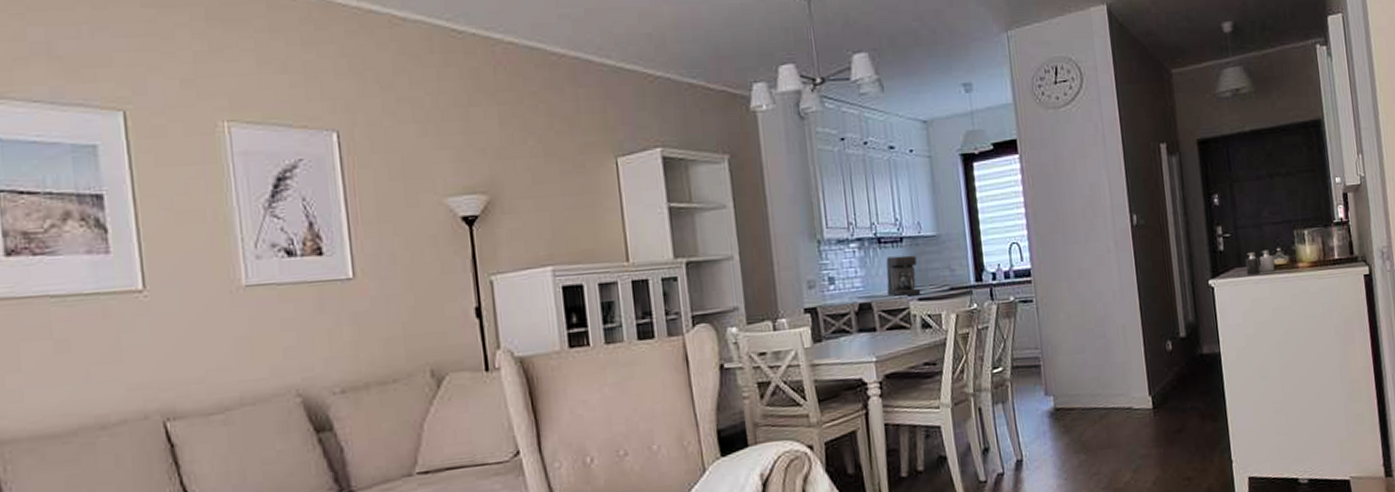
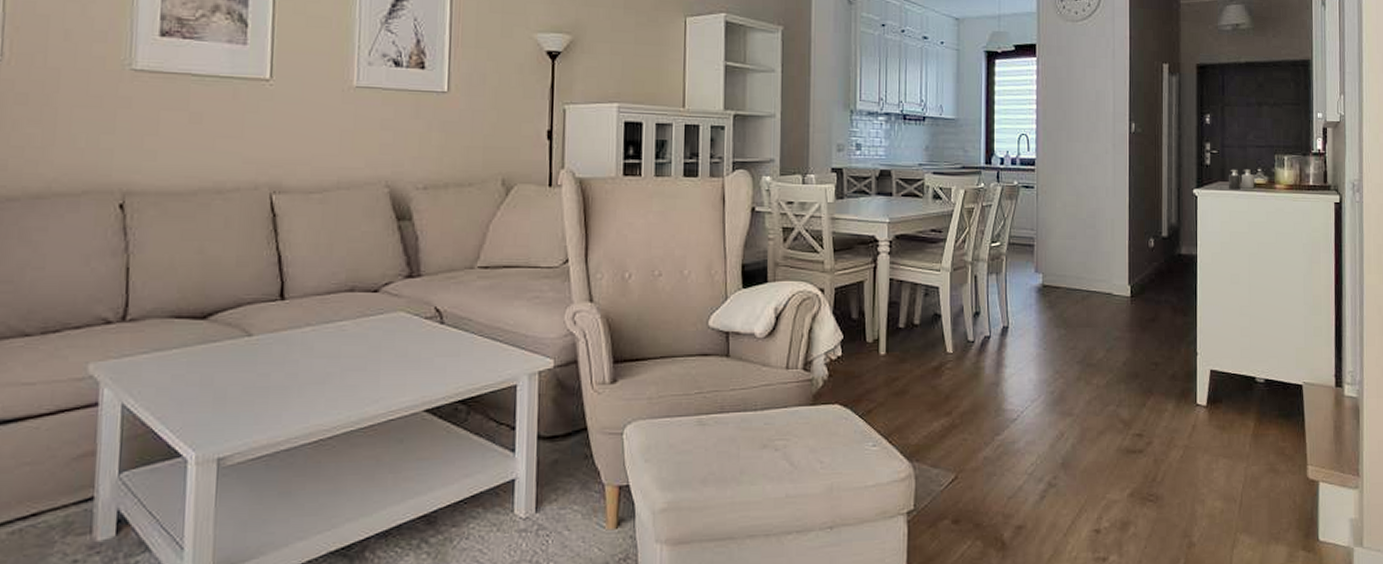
coffee maker: present [886,255,921,298] -> none [906,132,936,169]

